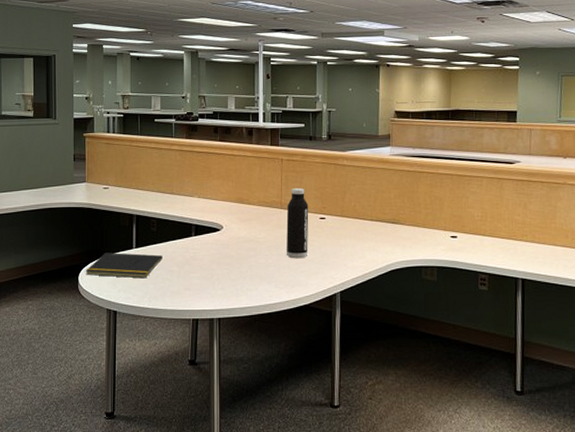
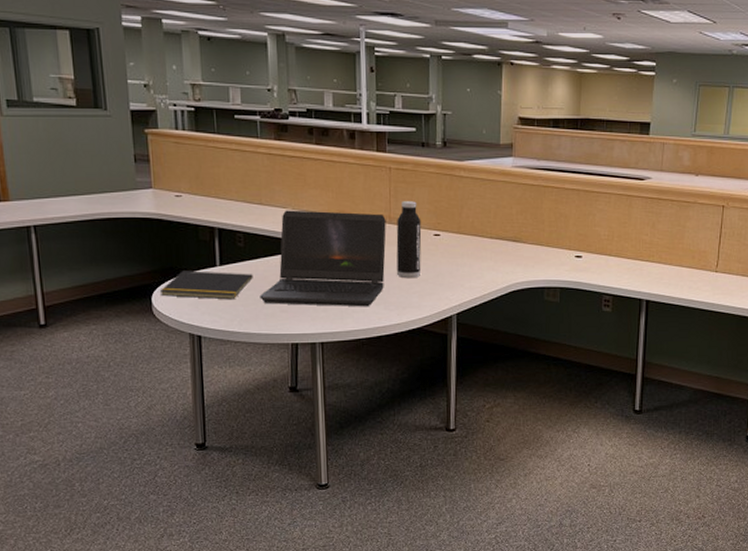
laptop computer: none [167,198,278,285] -> present [260,210,386,307]

